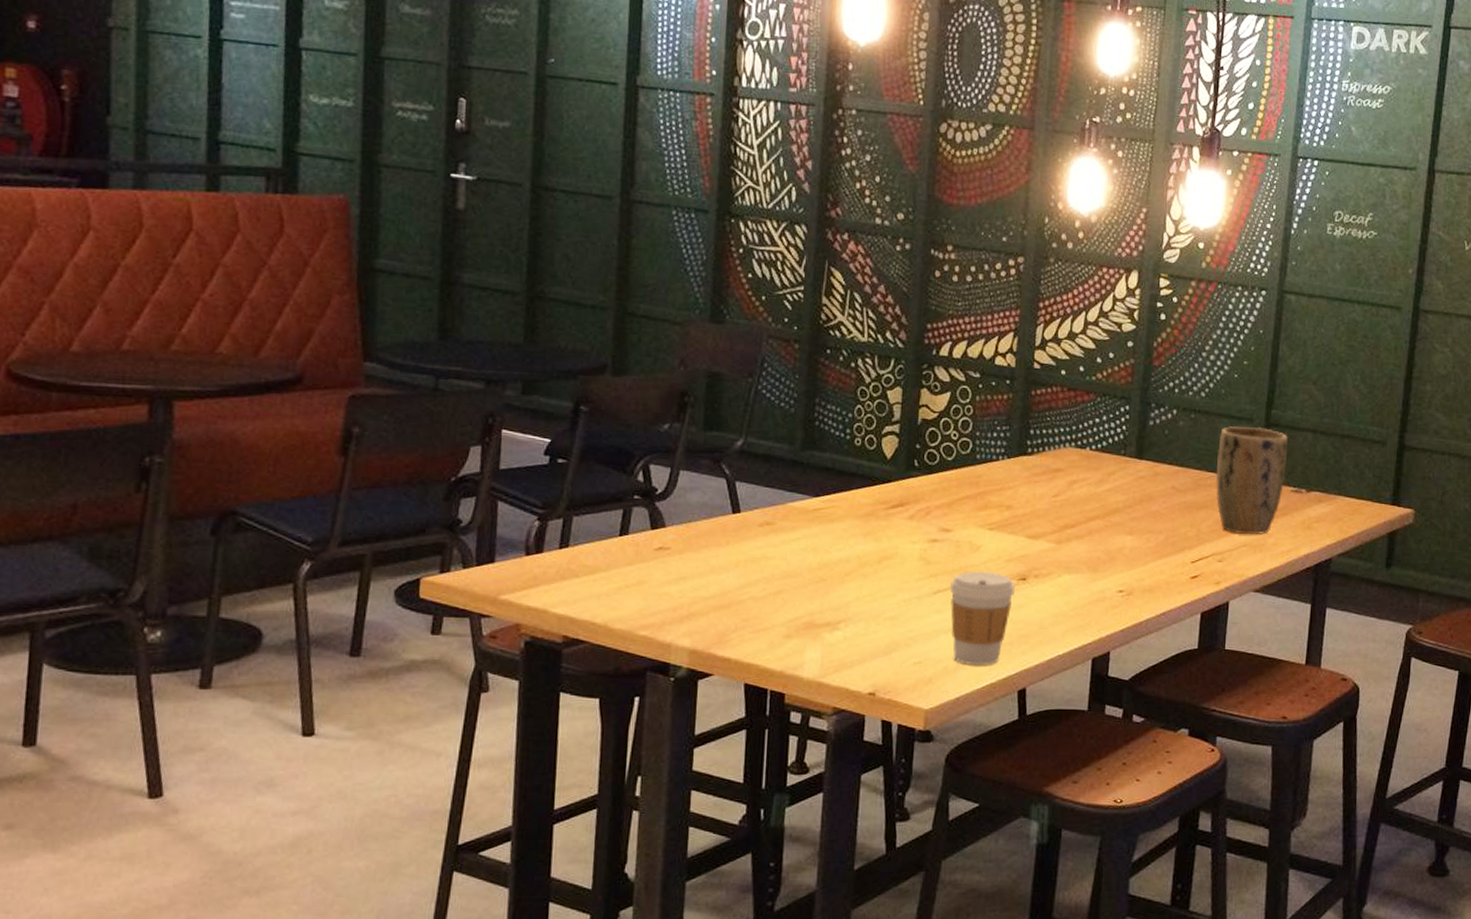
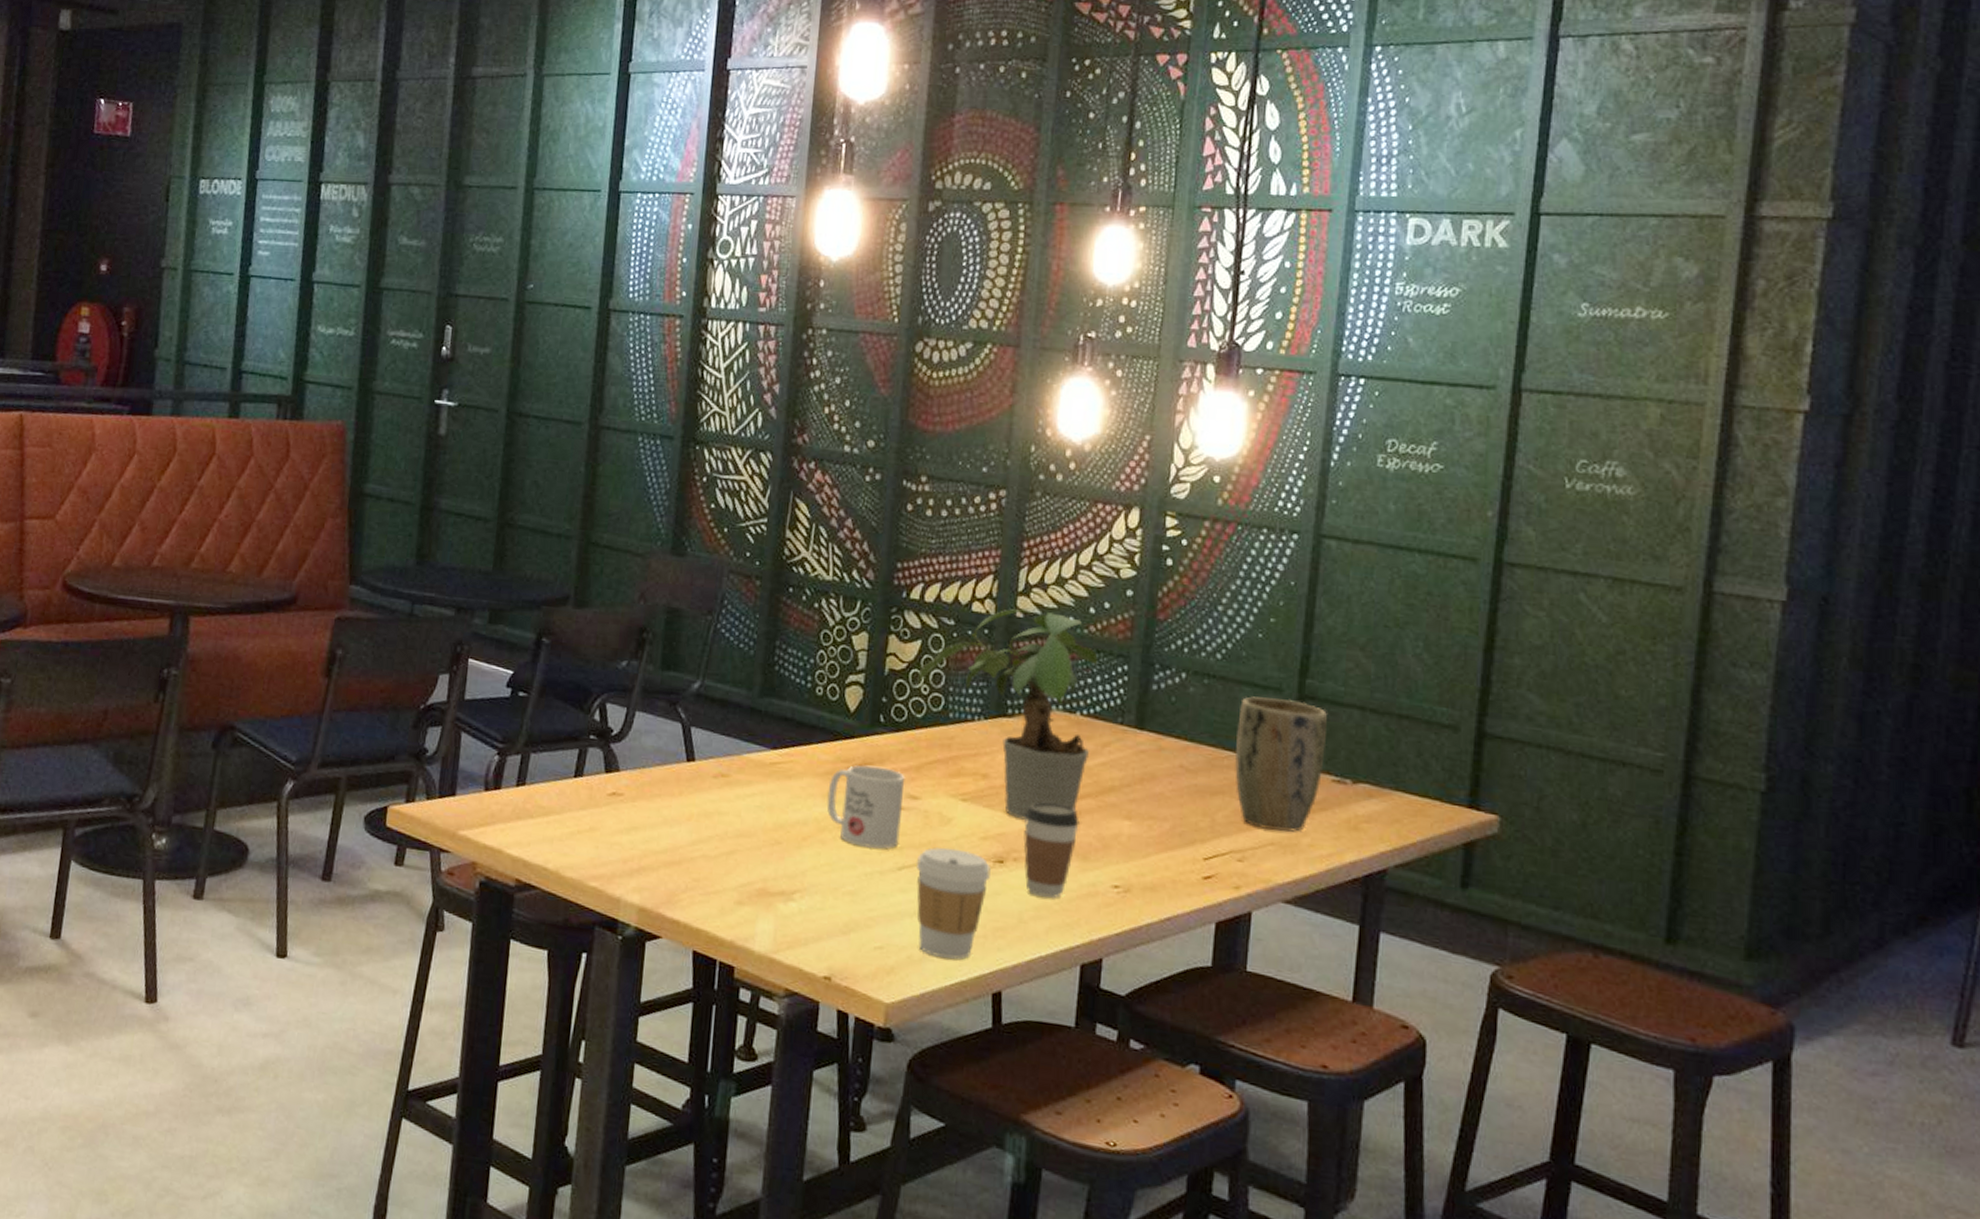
mug: none [867,505,939,577] -> present [827,765,906,849]
potted plant: none [946,359,1104,542] -> present [916,607,1098,820]
coffee cup: none [1043,525,1090,607] -> present [1023,801,1080,899]

